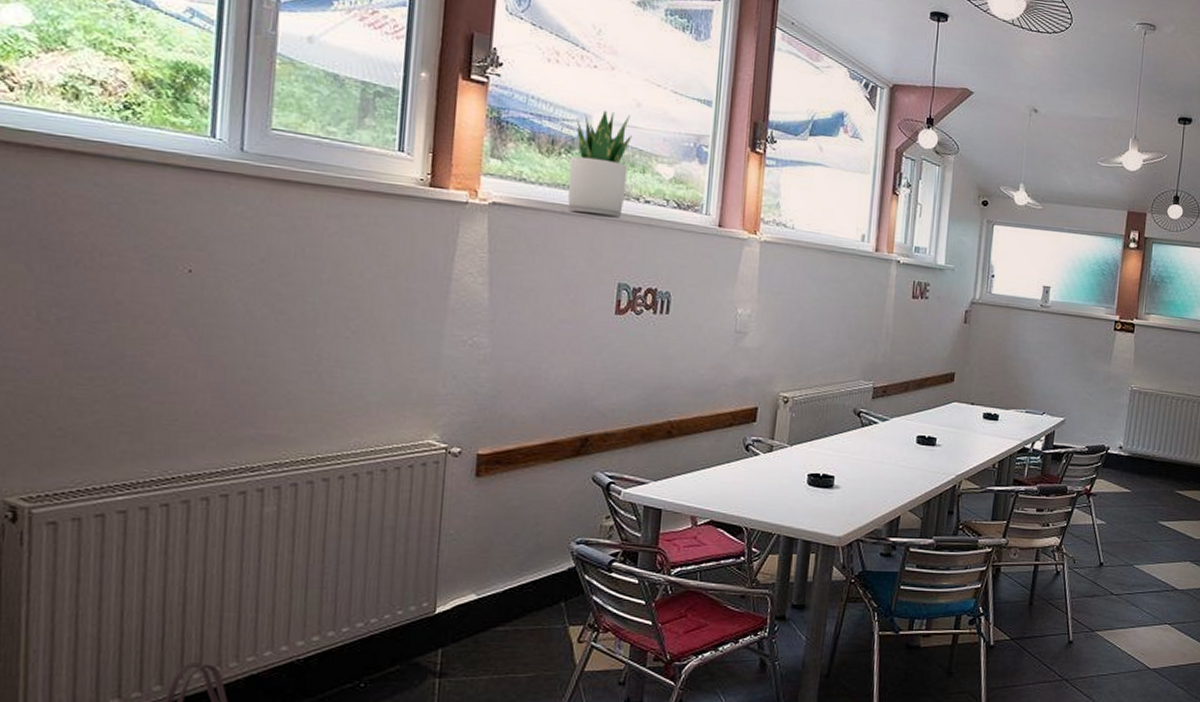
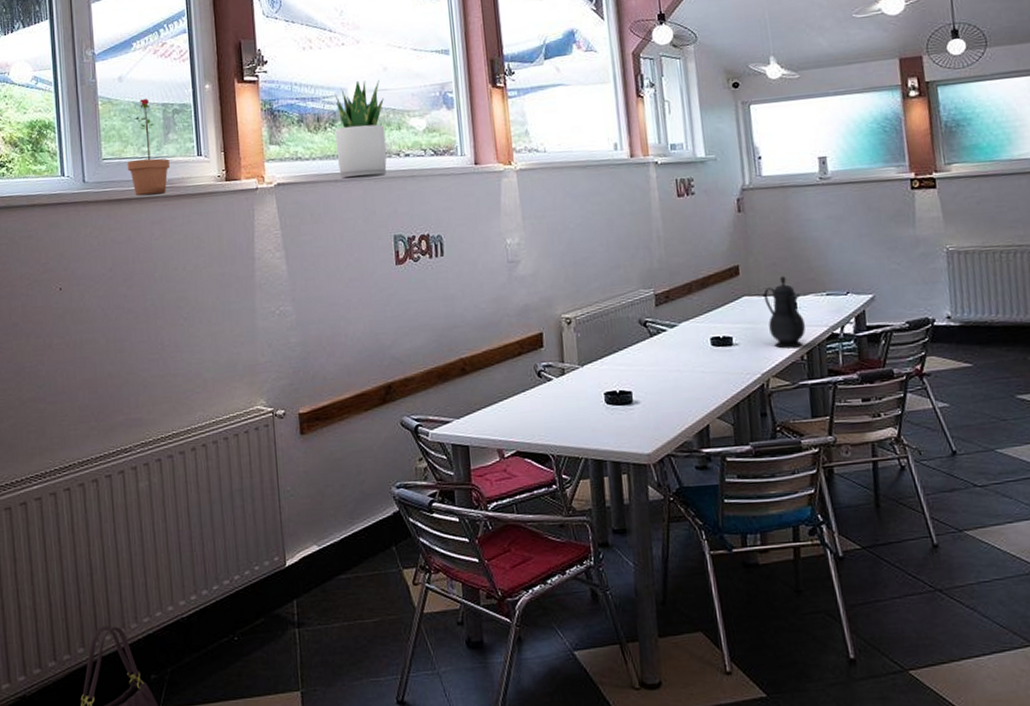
potted flower: none [303,69,361,186] -> present [126,98,170,196]
coffeepot: none [970,388,1004,456] -> present [763,275,806,349]

